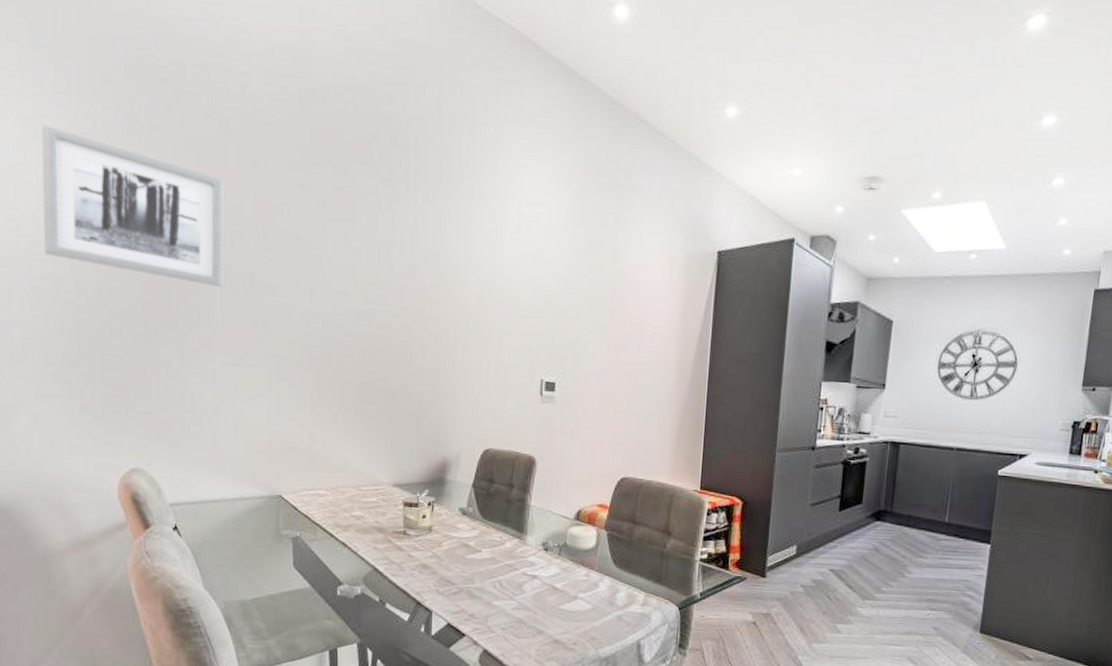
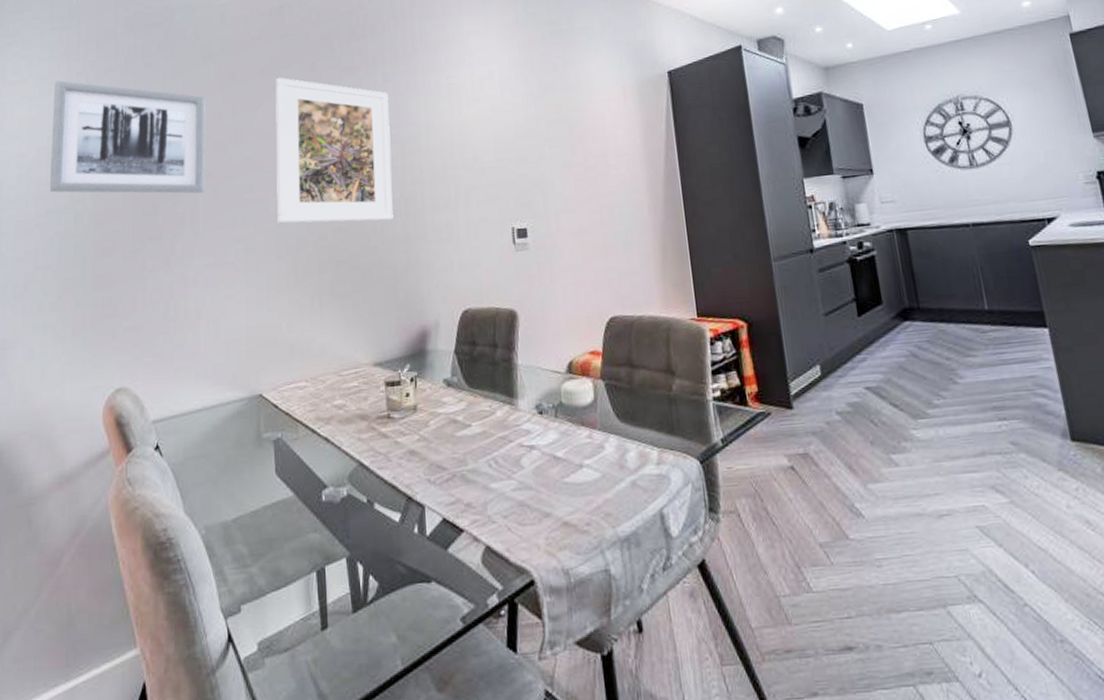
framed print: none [302,174,427,351] -> present [275,77,393,223]

